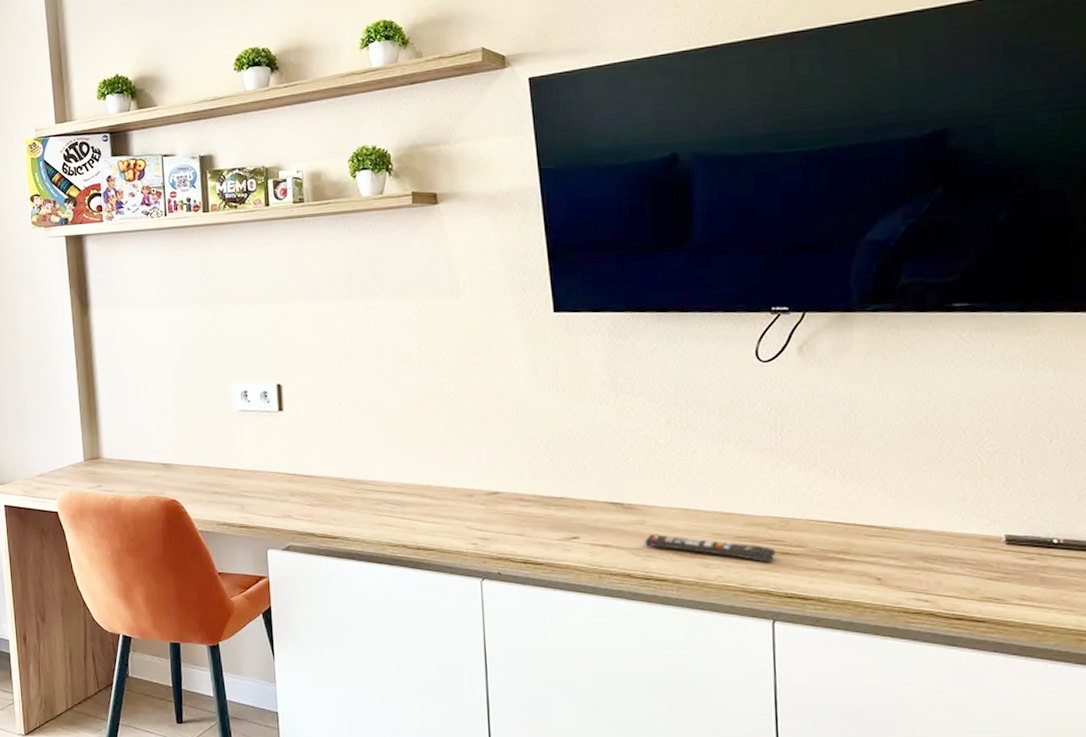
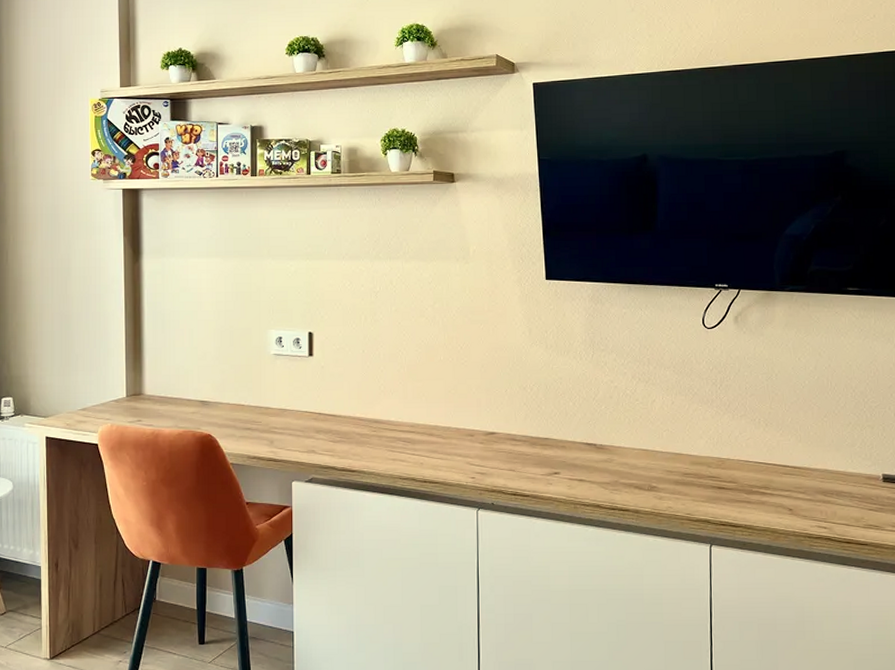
remote control: present [645,534,776,563] -> none [612,471,714,496]

